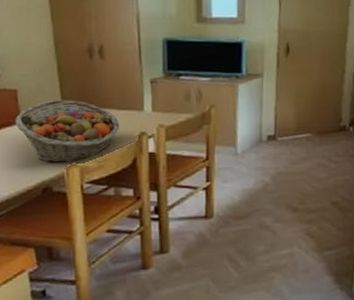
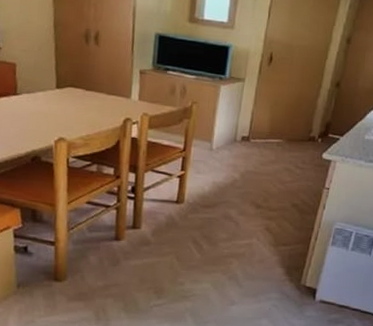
fruit basket: present [15,99,120,163] -> none [12,77,108,136]

